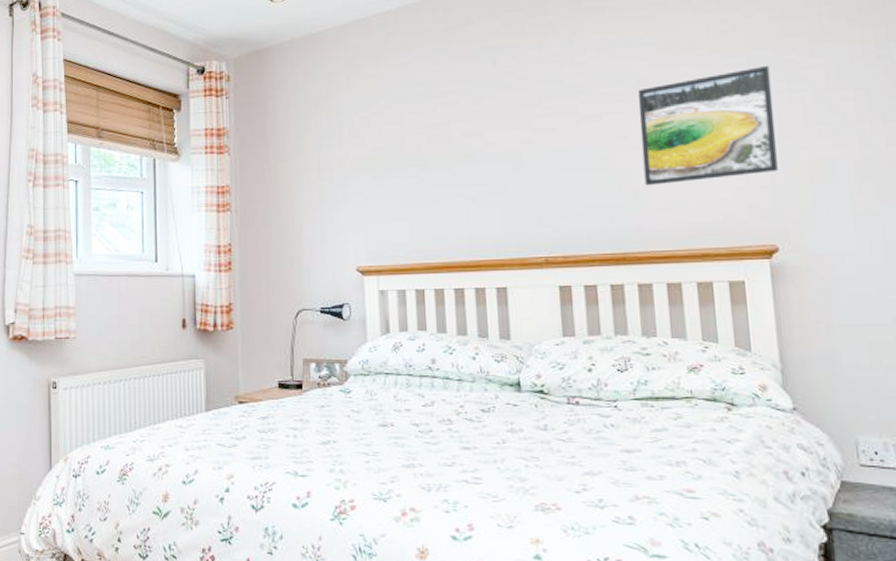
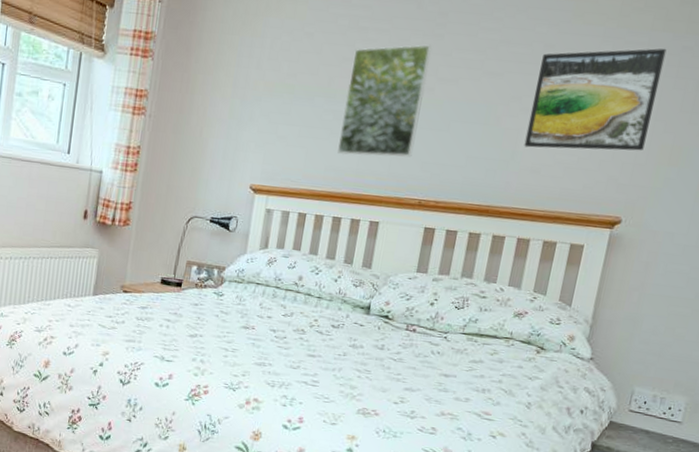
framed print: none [438,99,525,221] -> present [337,44,432,157]

